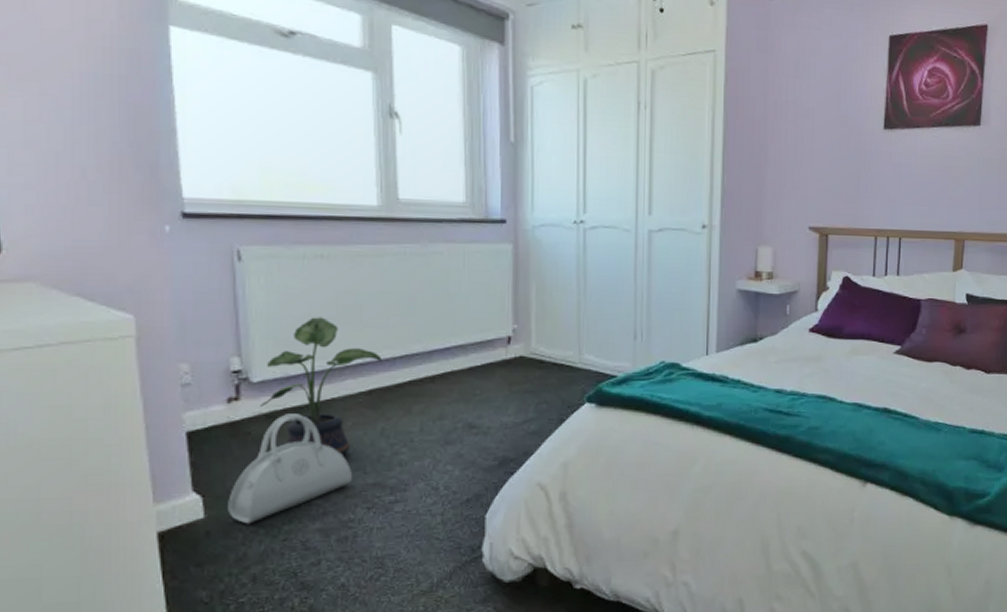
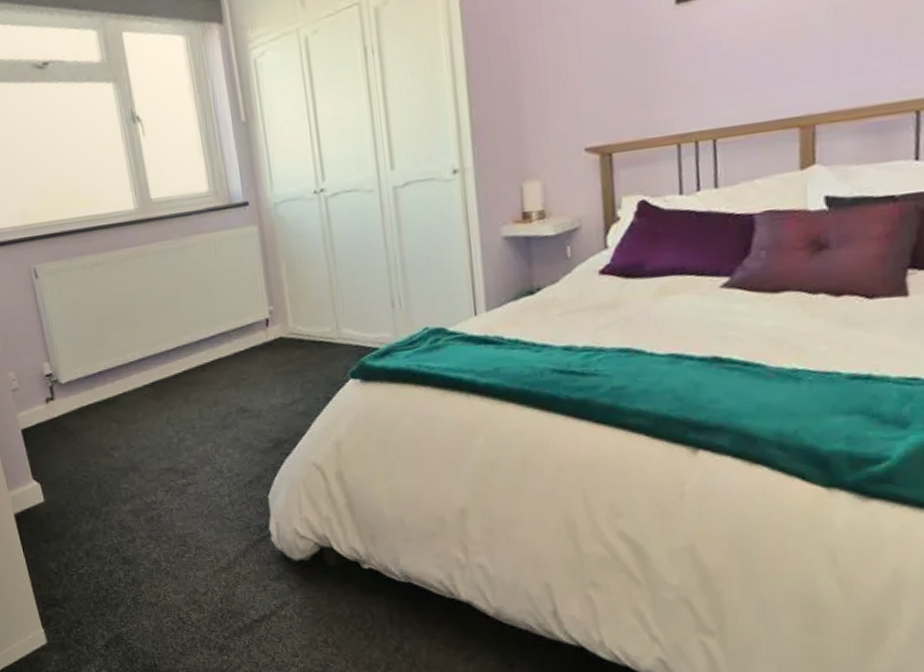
handbag: present [228,414,353,524] -> none [58,408,151,507]
potted plant: present [260,317,383,456] -> none [70,319,159,445]

